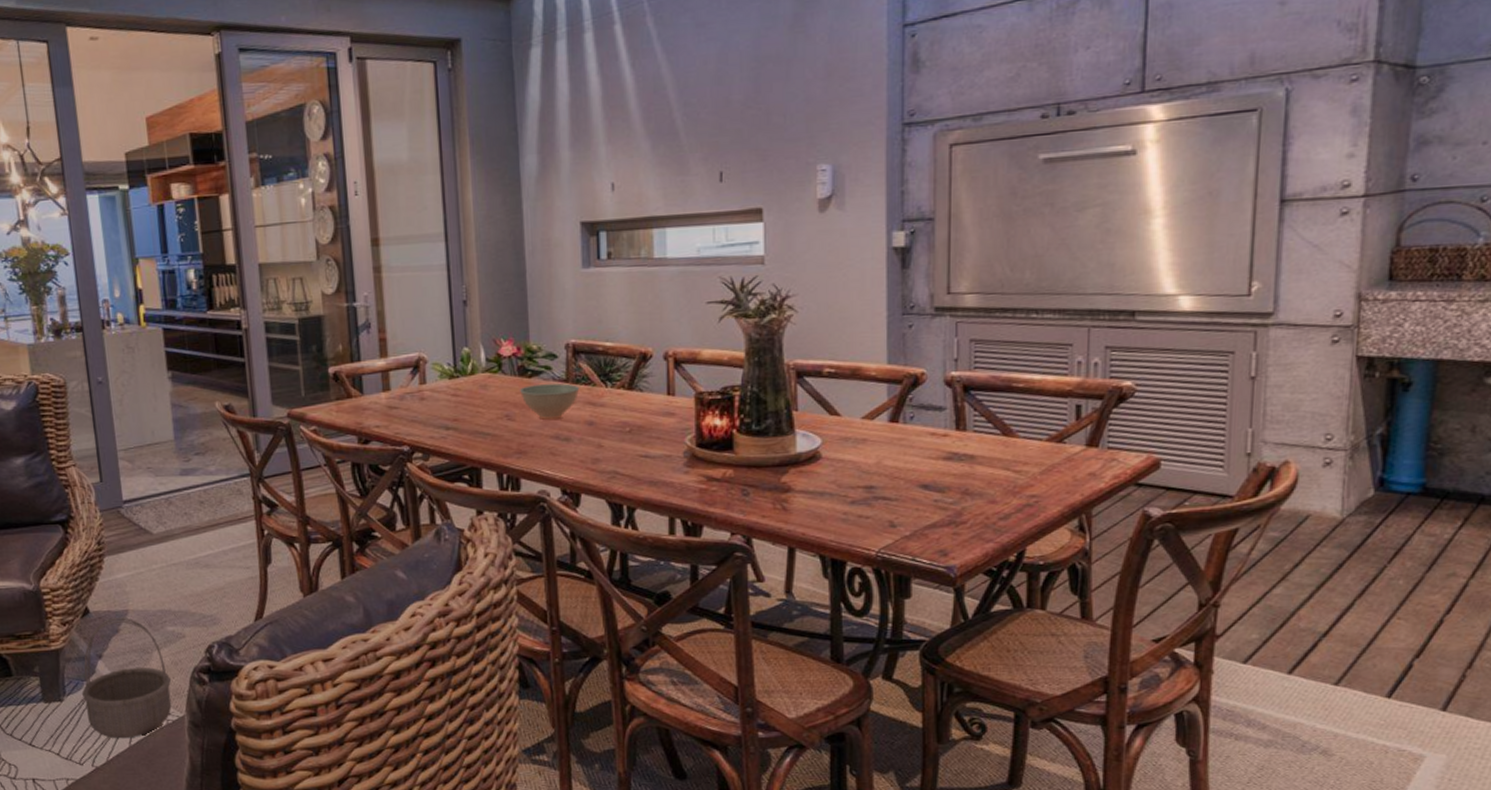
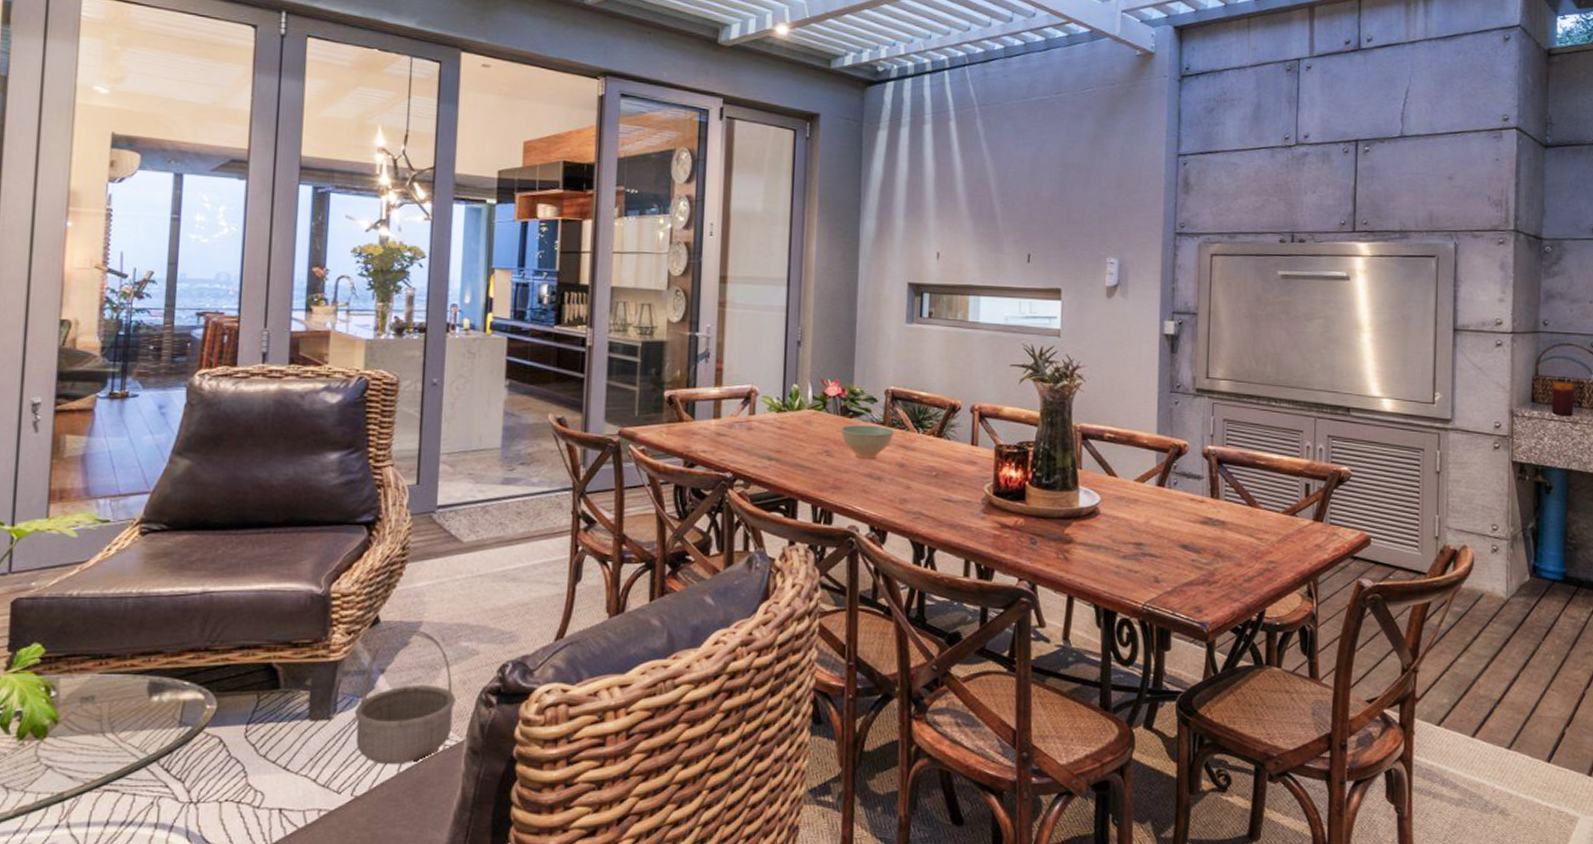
candle: none [1417,250,1452,296] -> present [1552,381,1574,418]

